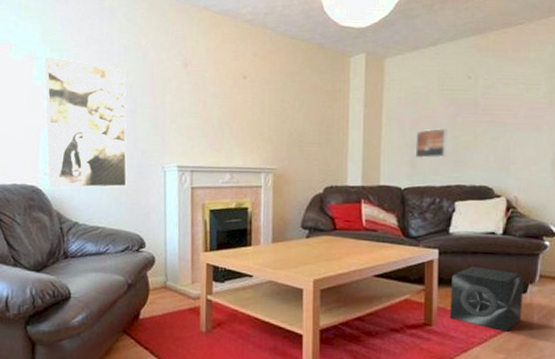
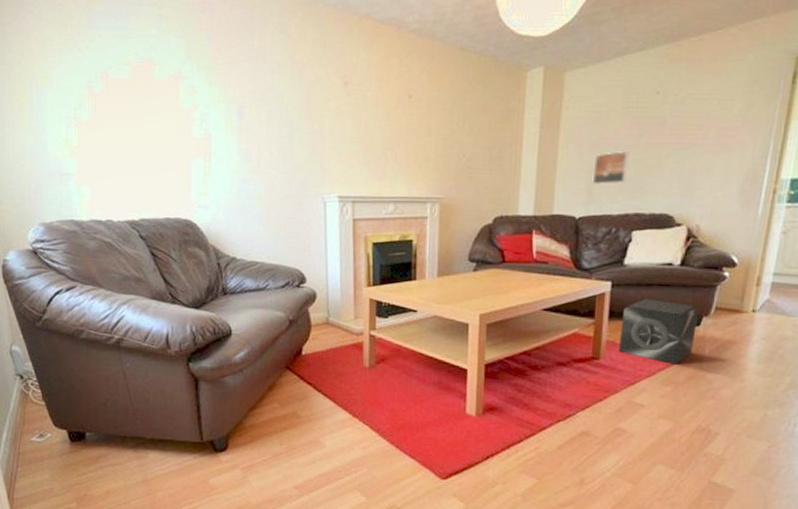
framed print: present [44,56,128,189] -> none [191,75,286,222]

